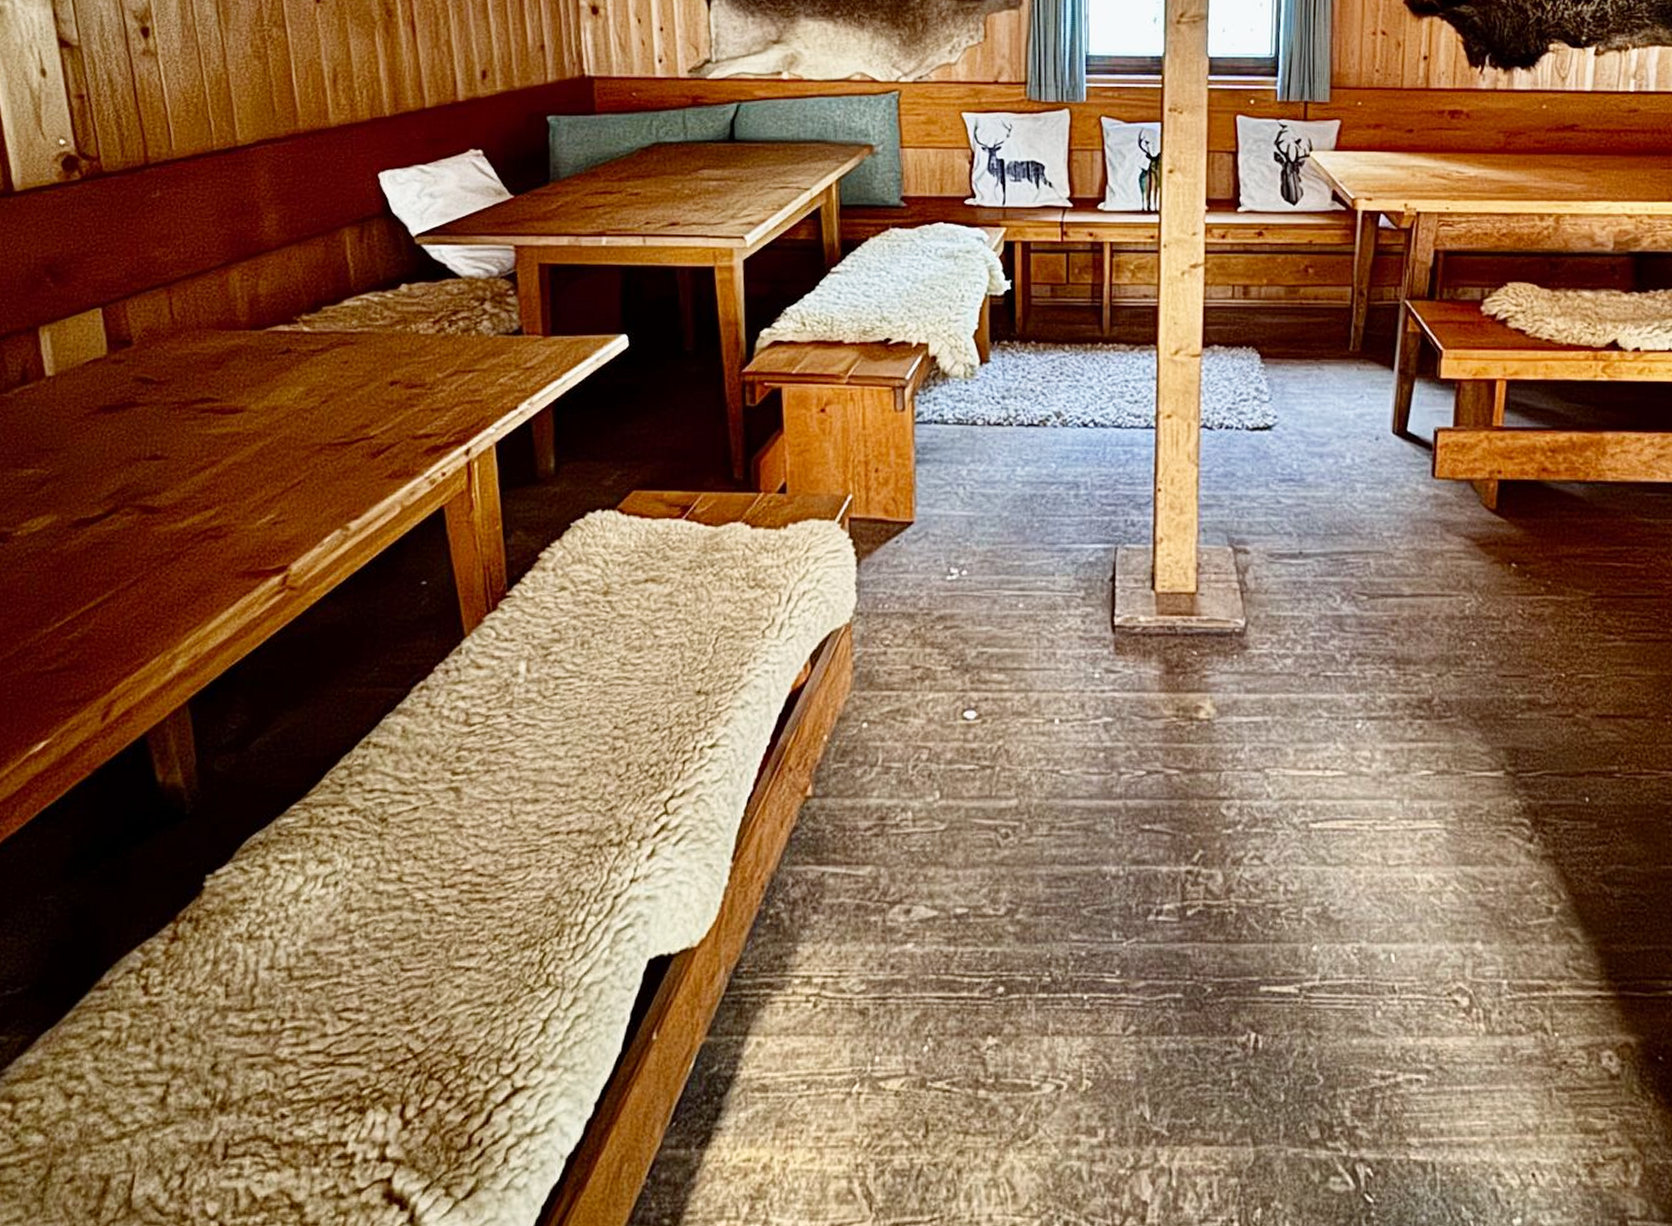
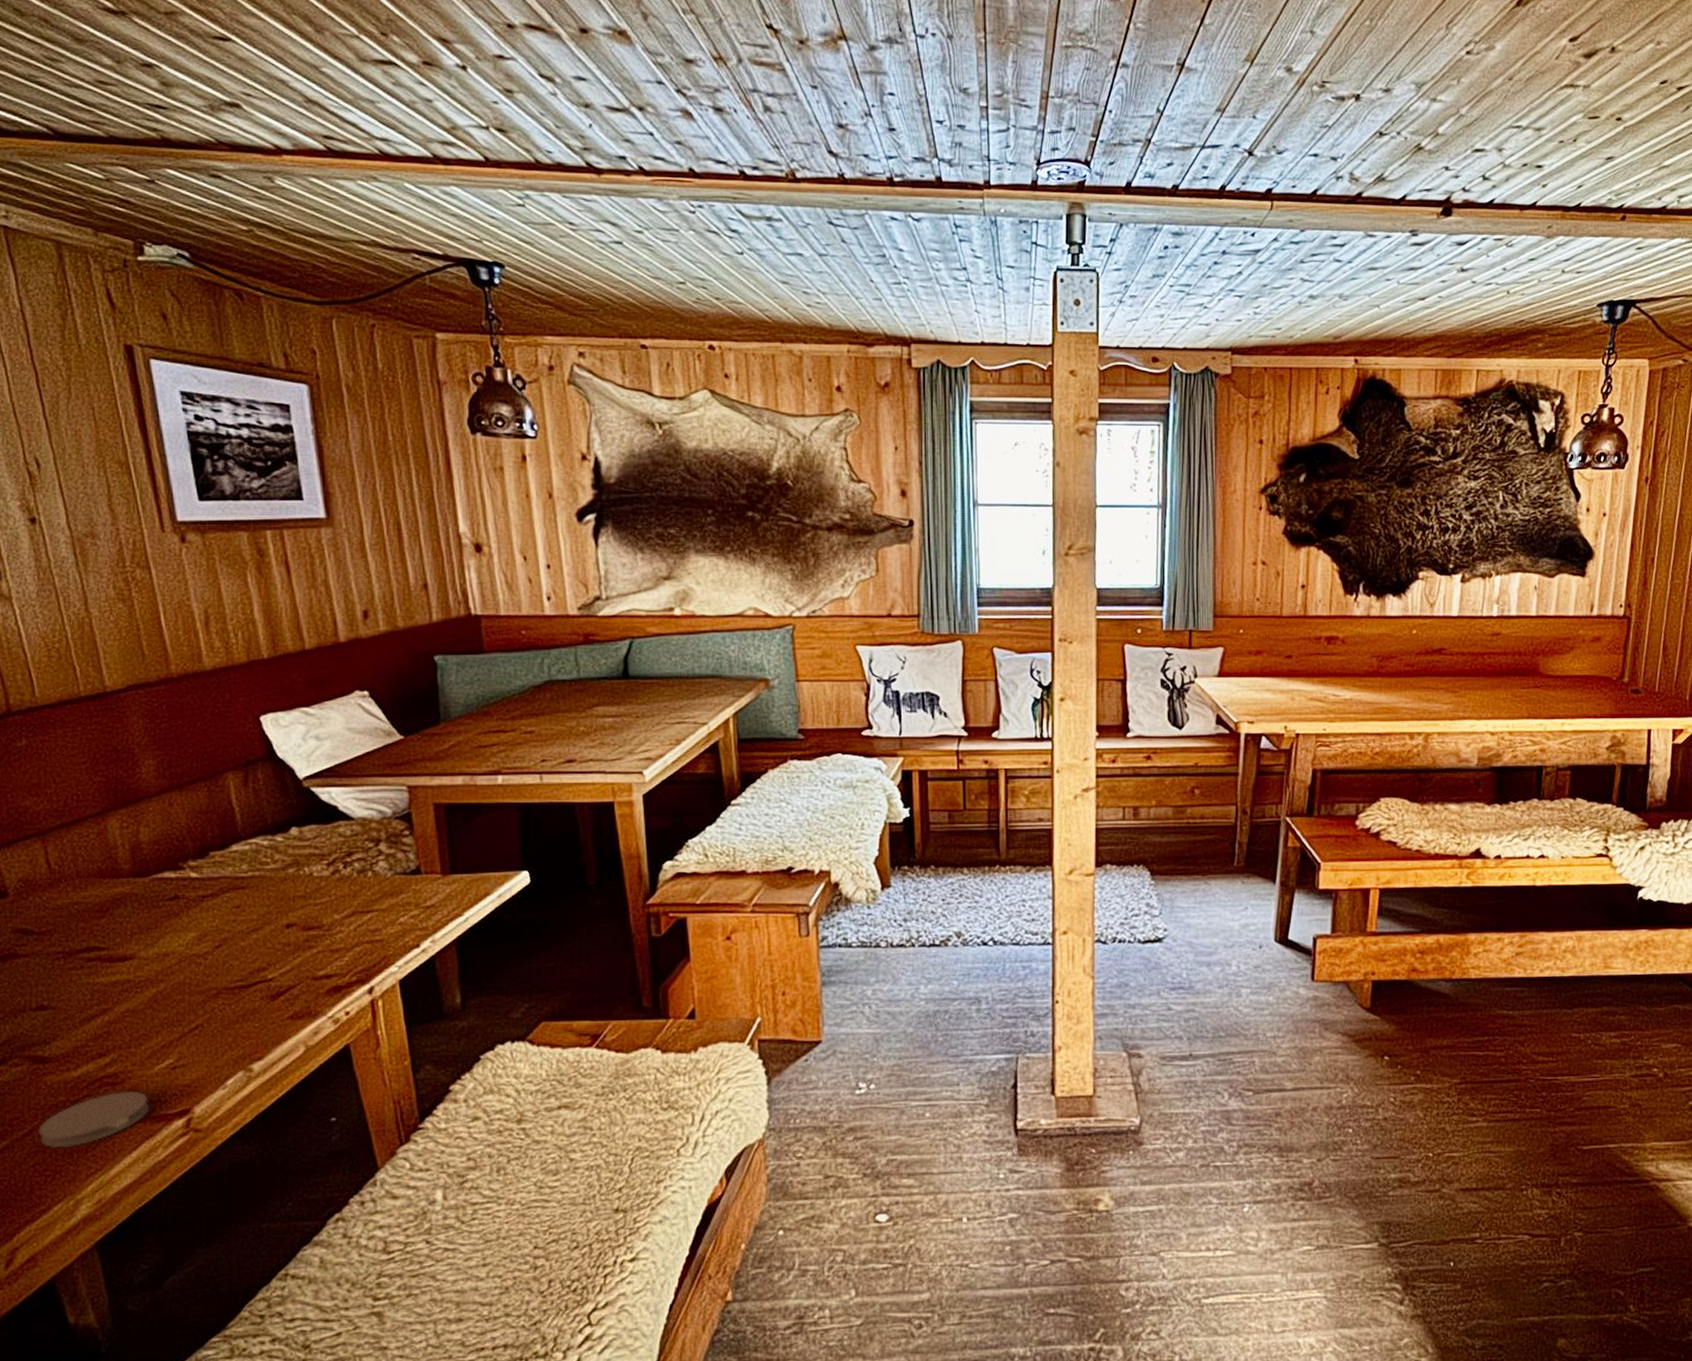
coaster: none [142,545,249,600] -> present [38,1091,150,1148]

